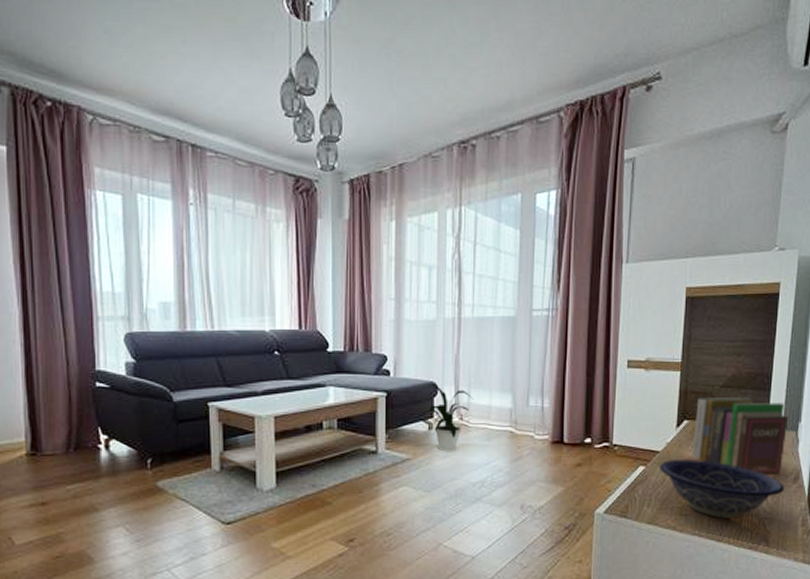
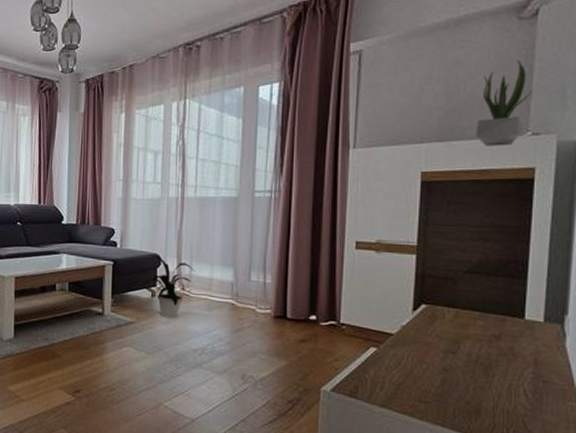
decorative bowl: present [660,458,784,519] -> none [394,342,549,412]
books: present [691,396,789,475] -> none [431,282,552,369]
potted plant: none [732,175,782,261] -> present [475,60,535,146]

